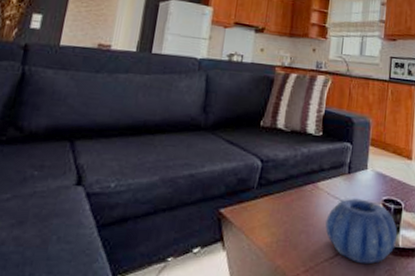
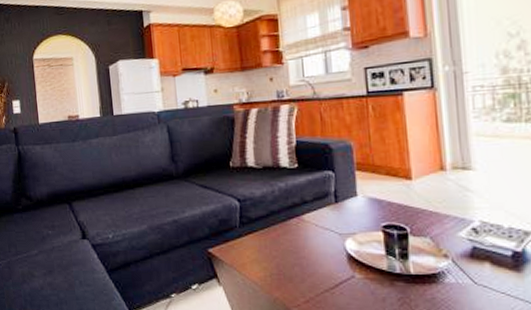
decorative bowl: present [325,198,398,265] -> none [317,227,407,293]

